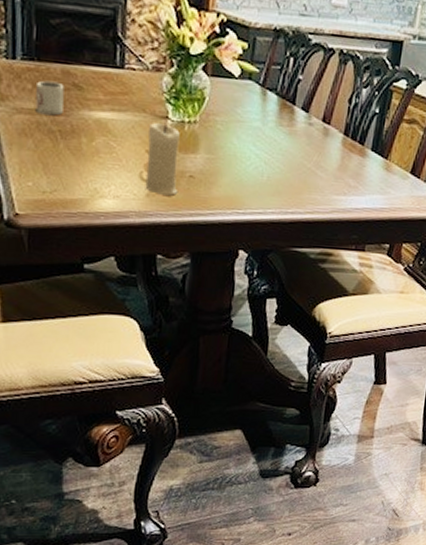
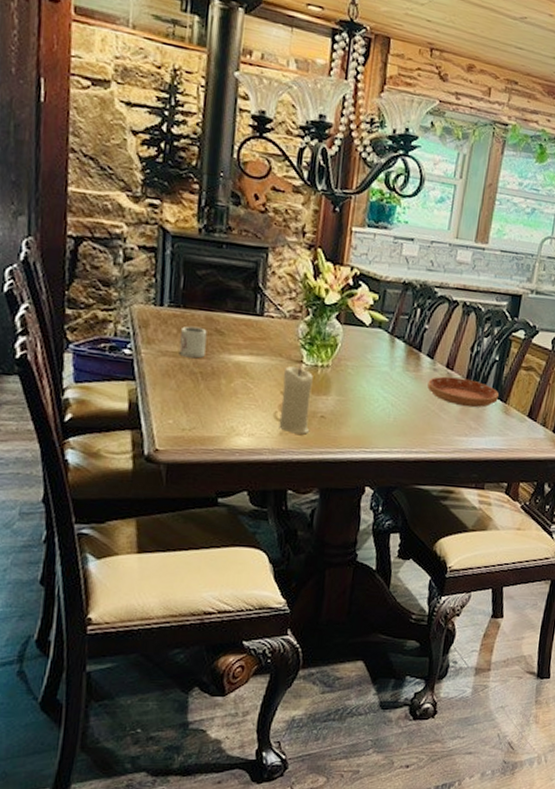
saucer: none [302,131,379,165] -> present [427,376,499,408]

